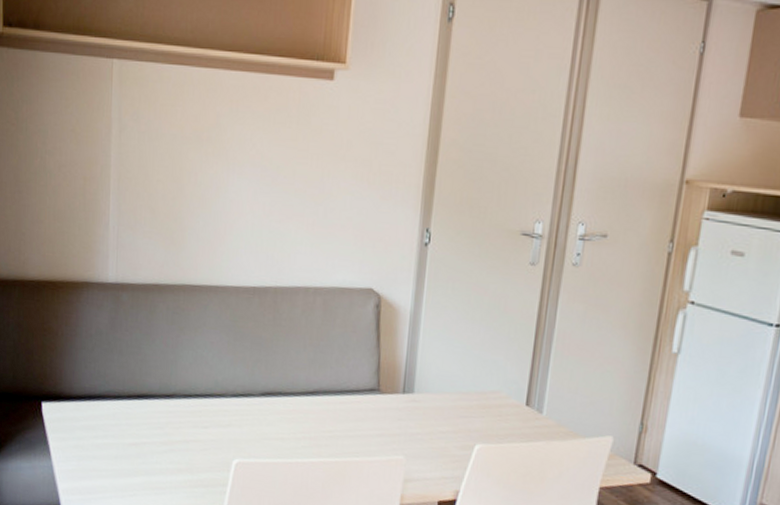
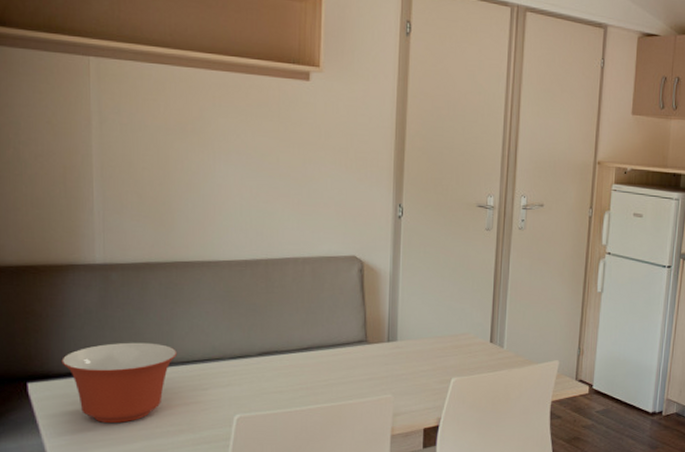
mixing bowl: none [73,368,180,454] -> present [61,342,177,423]

